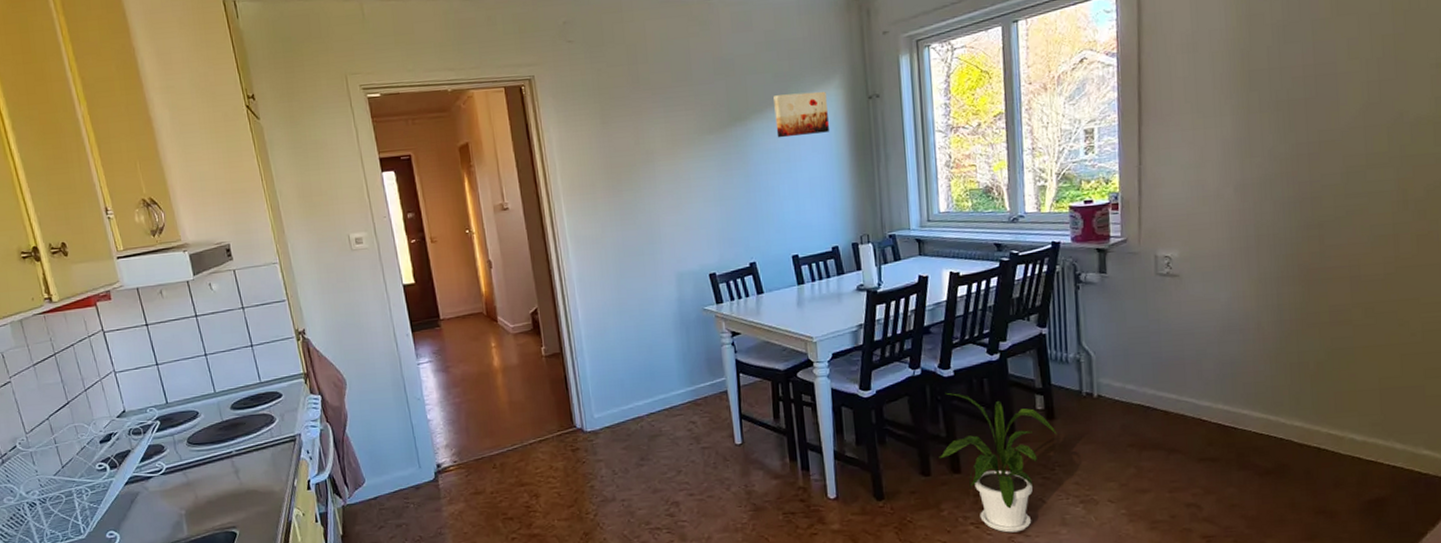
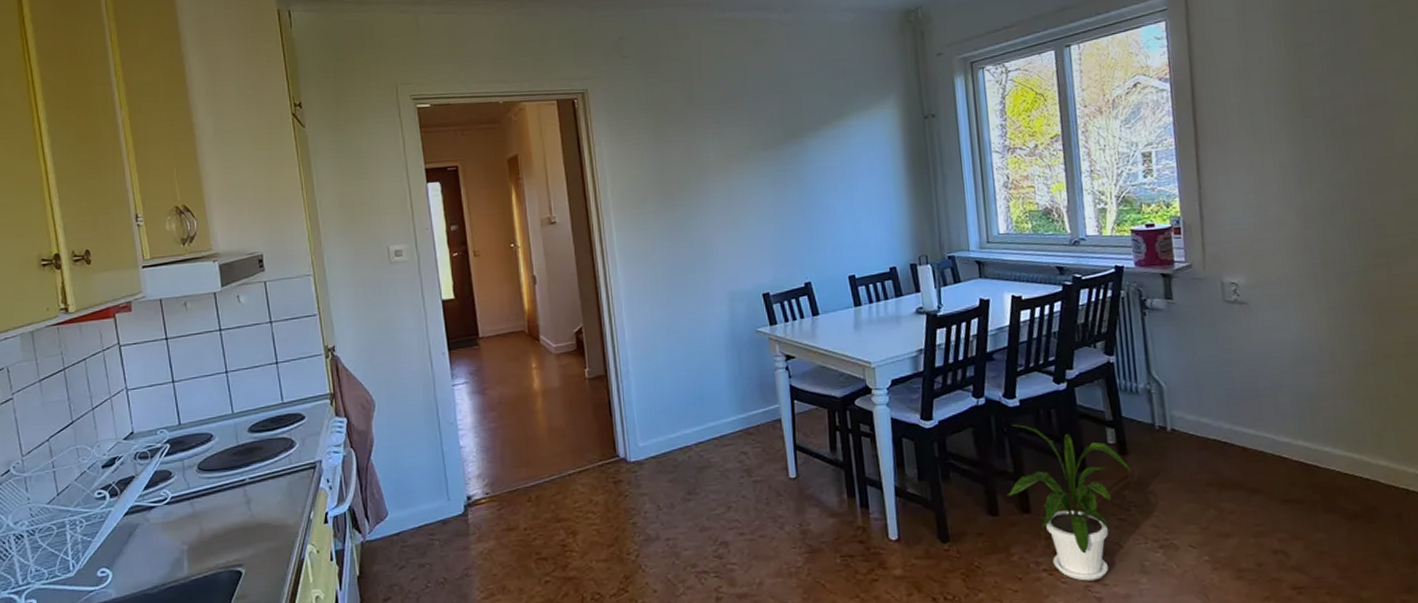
wall art: present [773,91,829,138] -> none [829,110,885,156]

